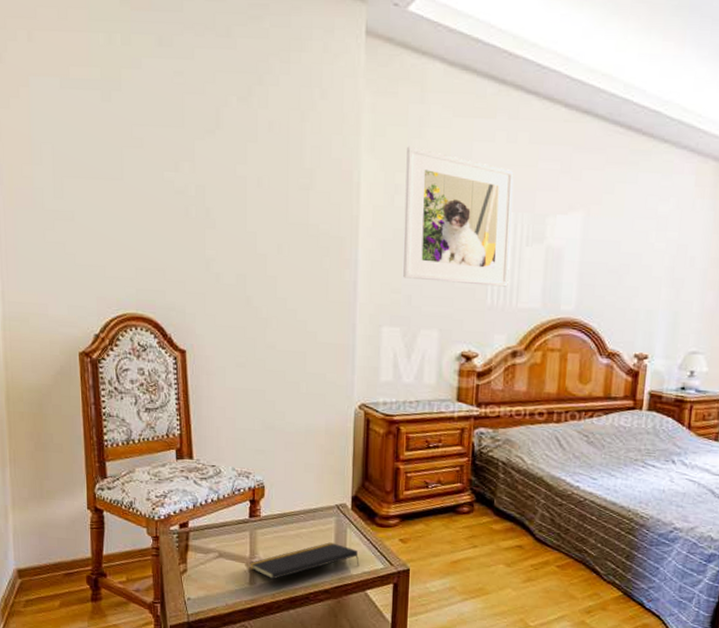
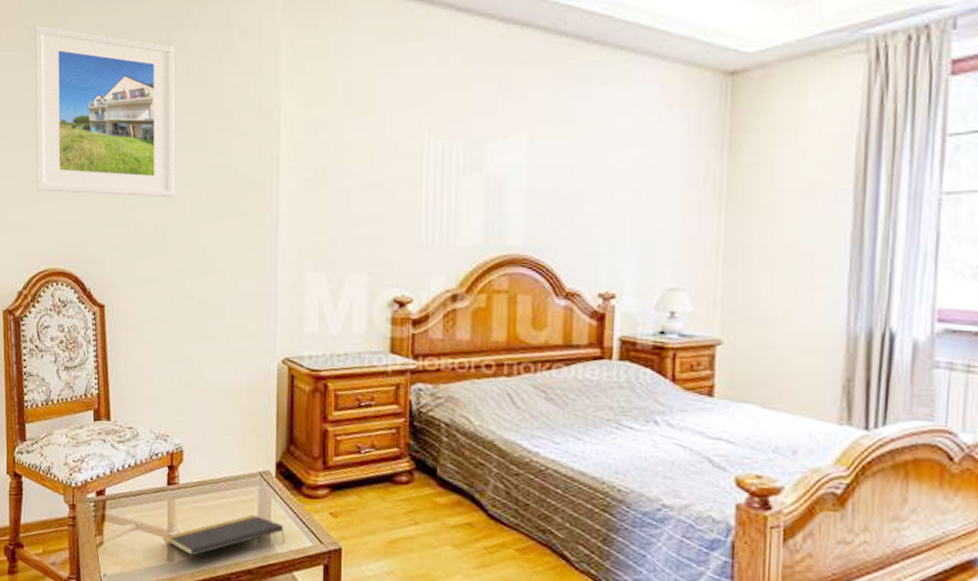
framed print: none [107,65,257,251] -> present [35,26,176,198]
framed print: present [403,146,514,287] -> none [327,78,447,223]

